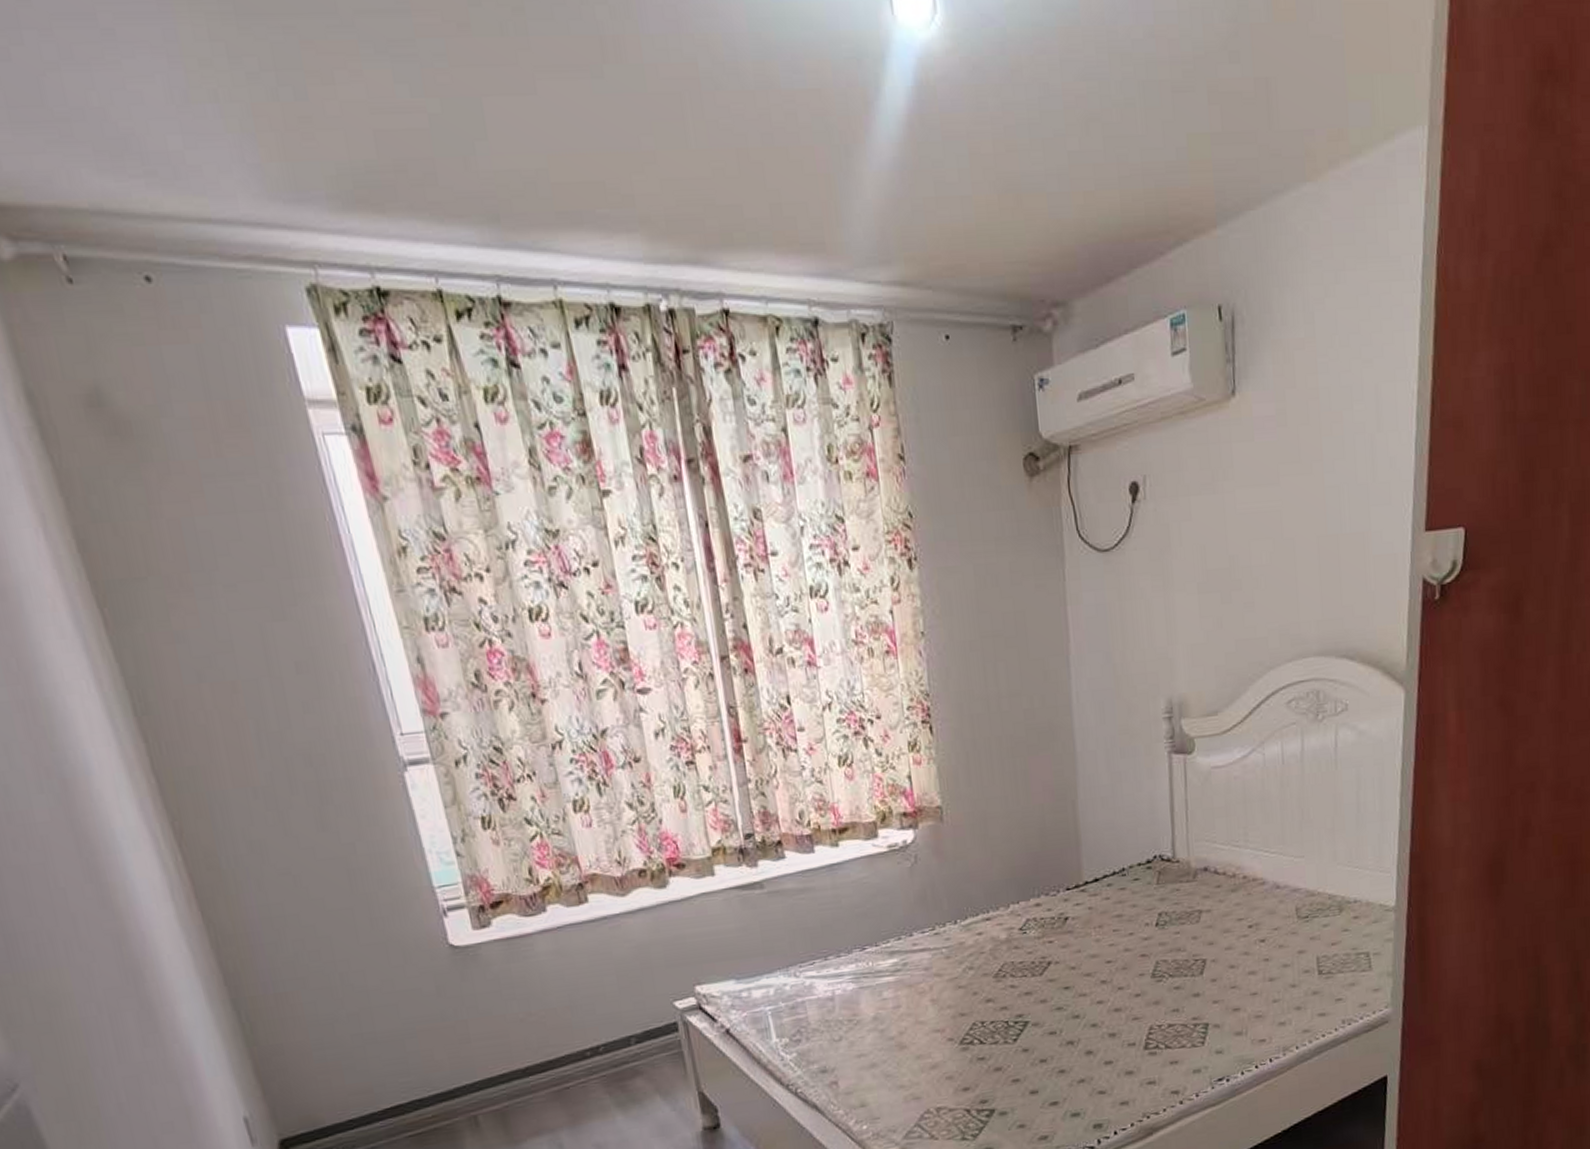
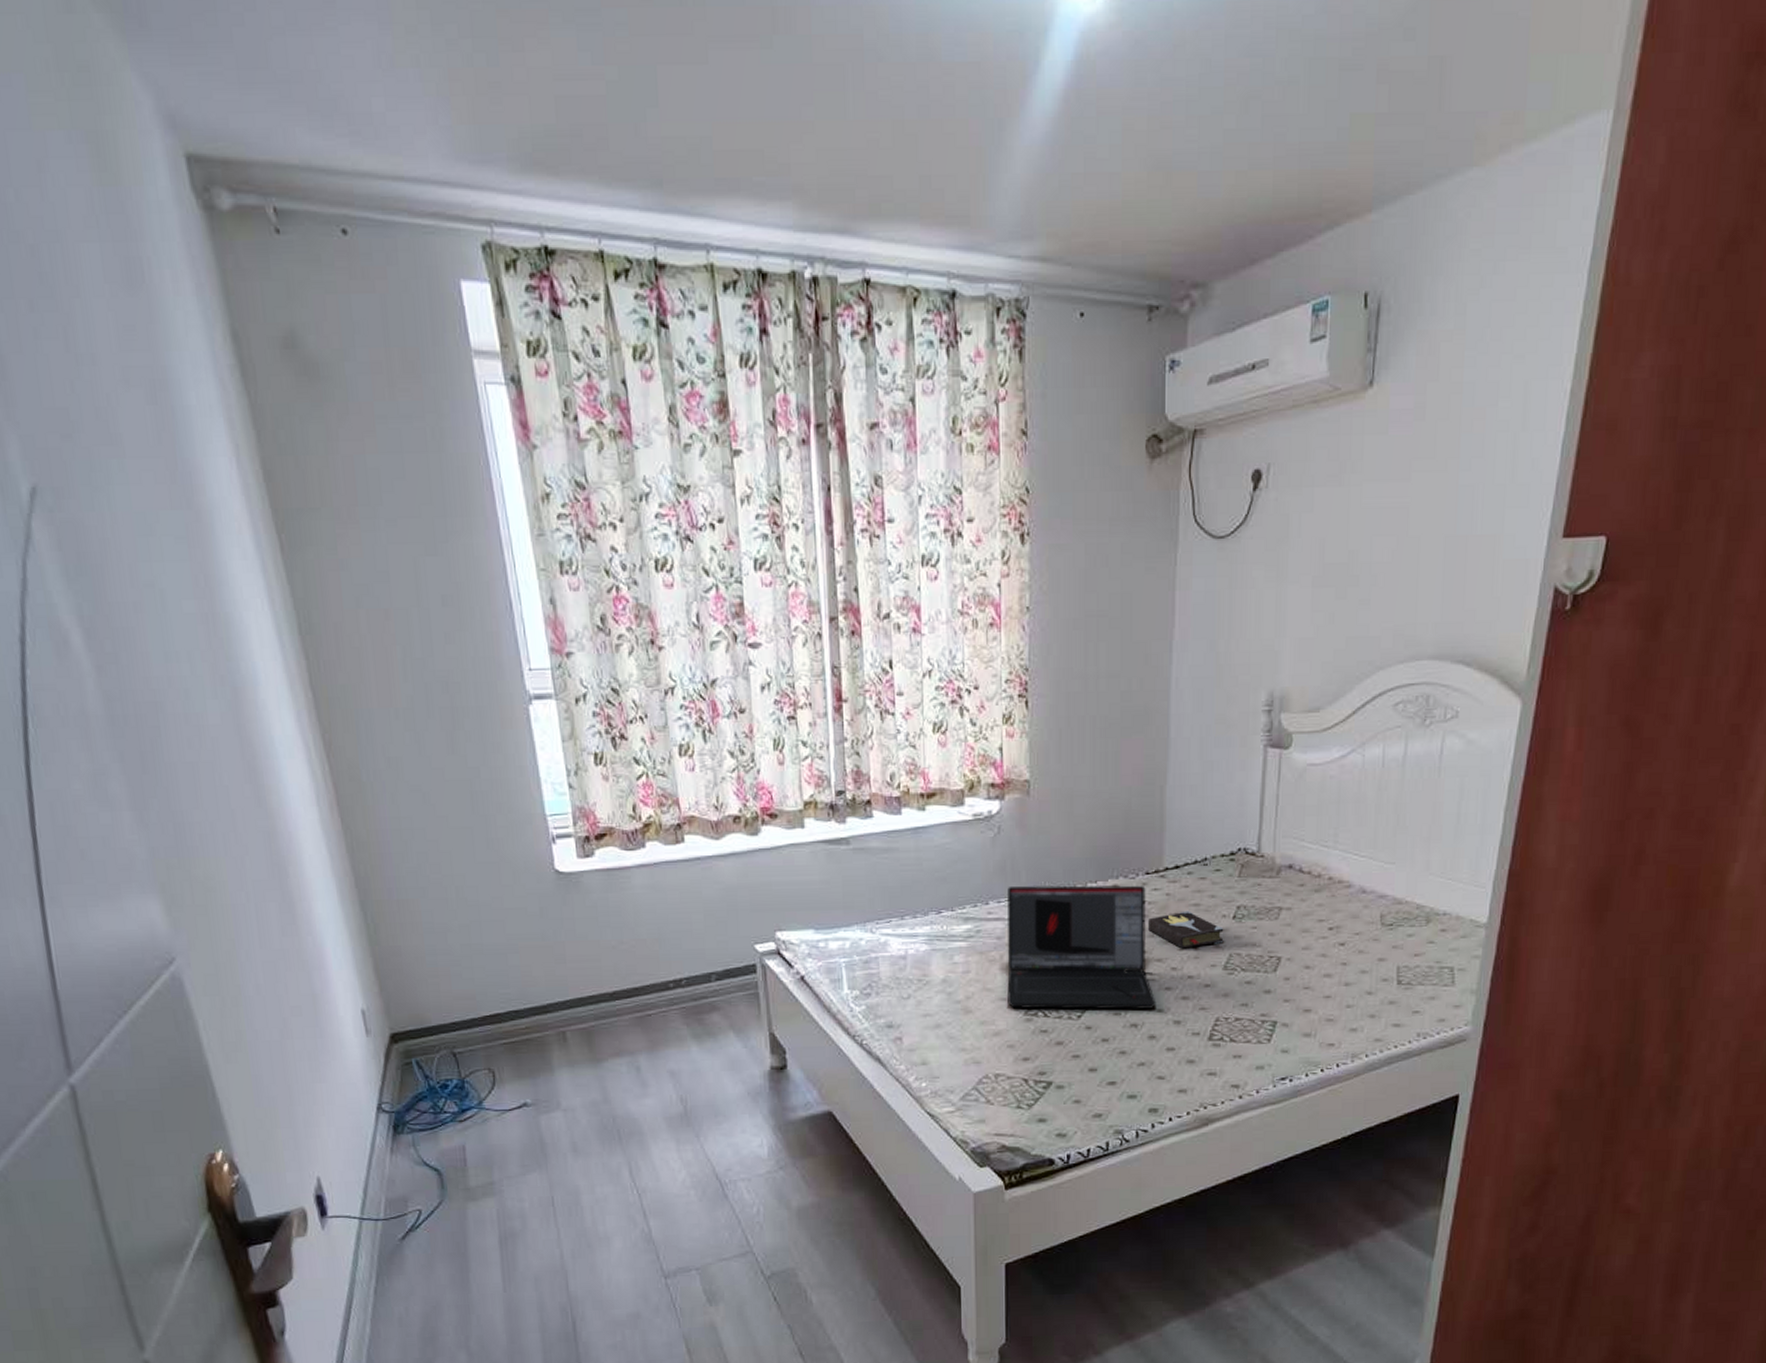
laptop: none [930,902,1090,1039] -> present [1006,885,1156,1010]
hardback book: none [1074,922,1149,961] -> present [1148,911,1224,949]

